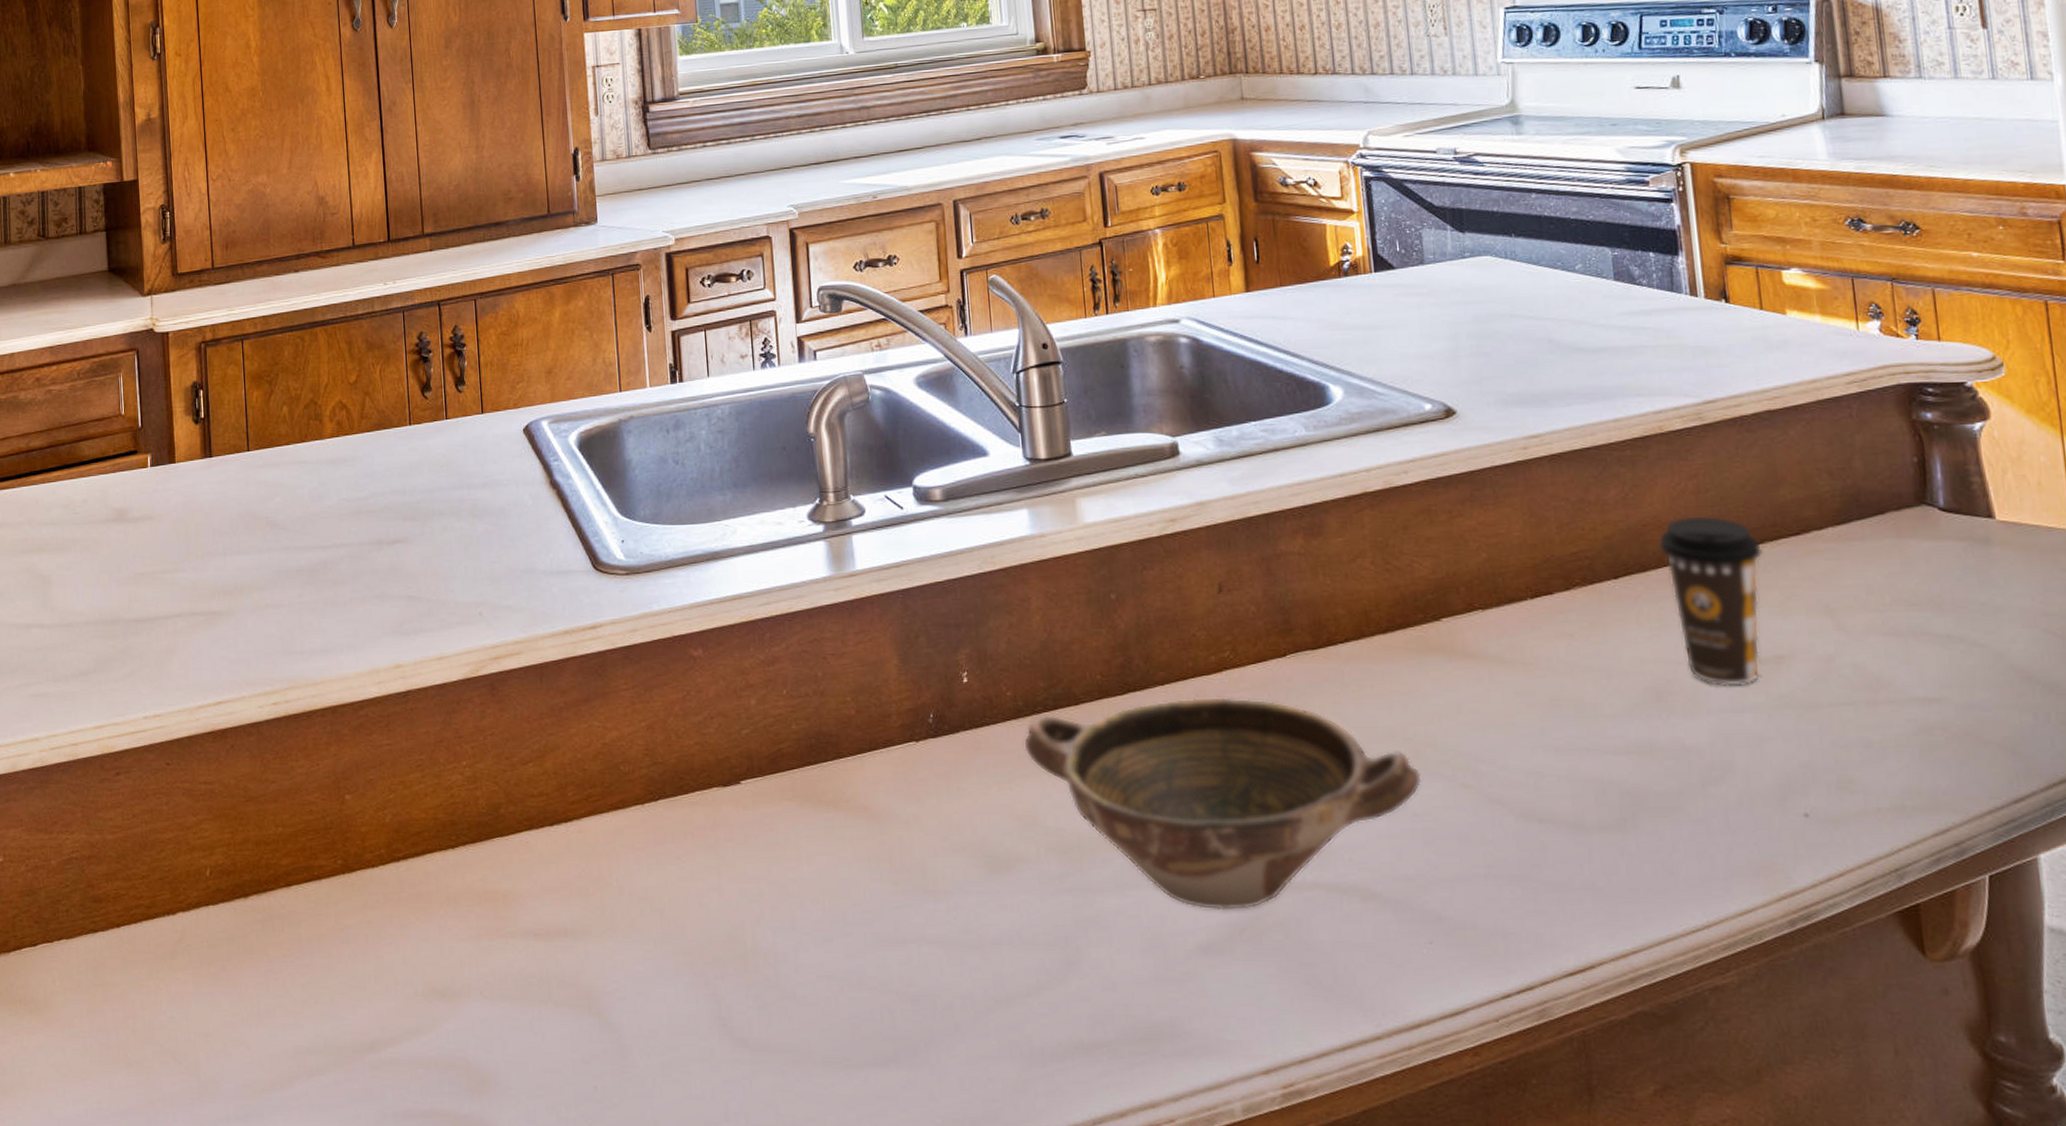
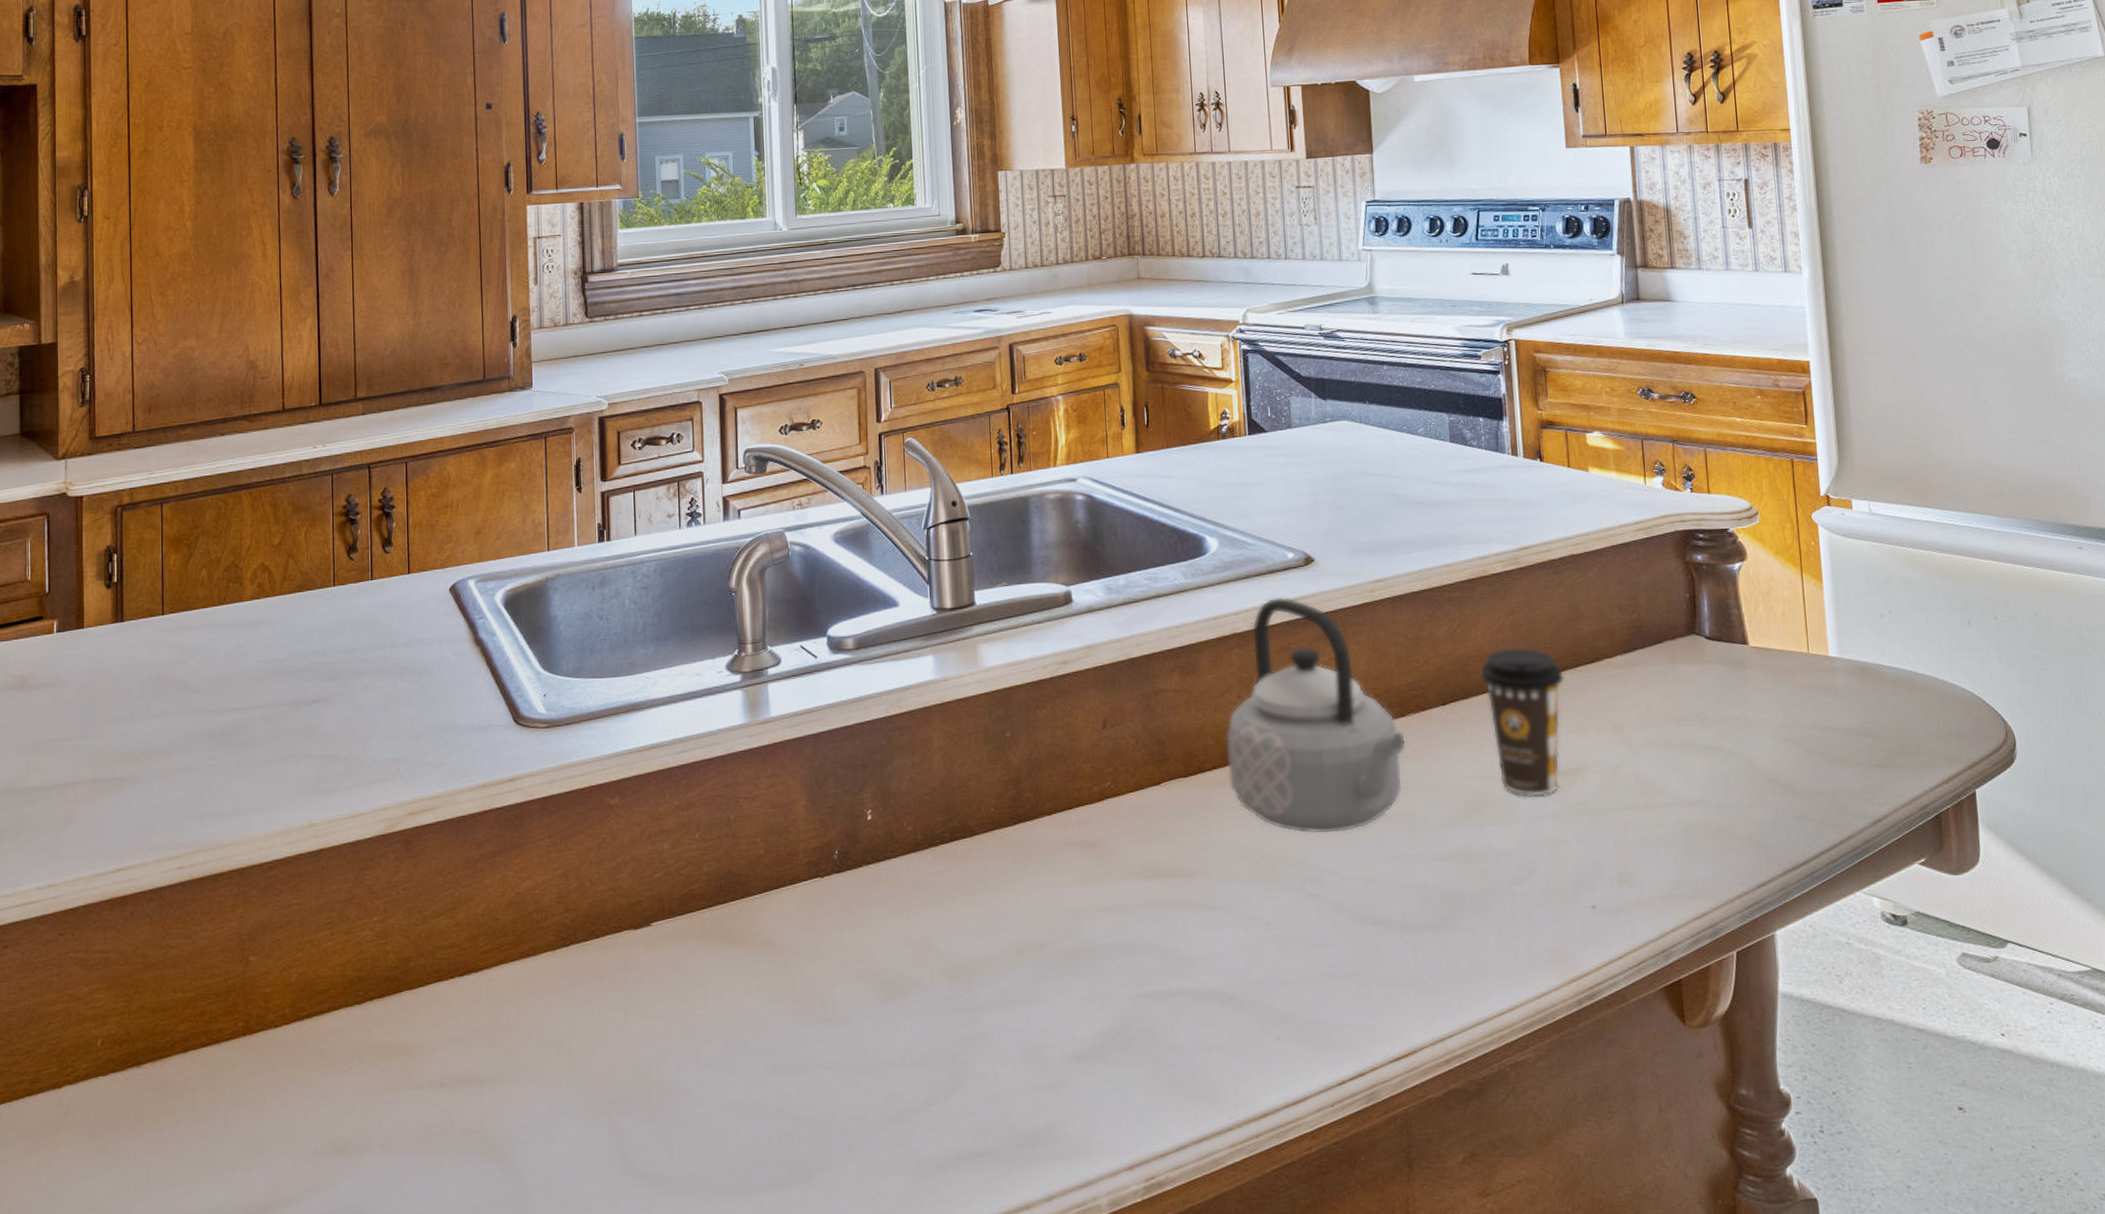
bowl: present [1023,696,1422,911] -> none [920,823,1275,1021]
teapot: none [1359,452,1572,719] -> present [1226,596,1407,835]

